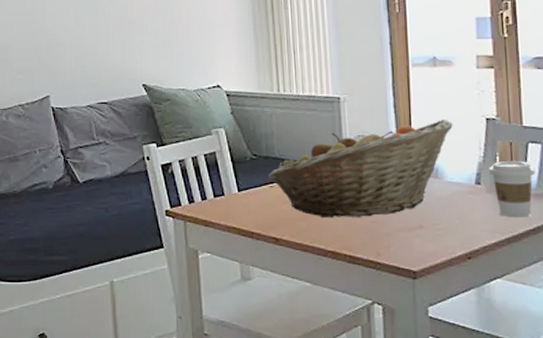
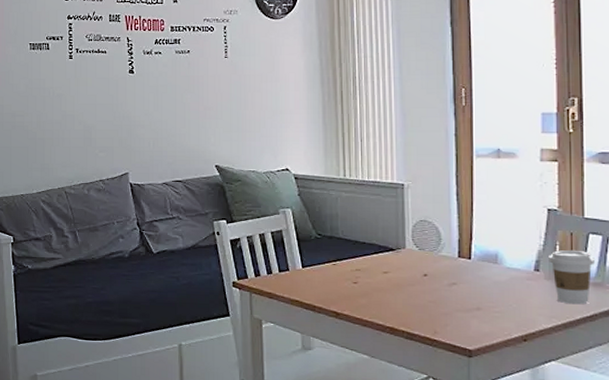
fruit basket: present [268,120,453,217] -> none [331,208,514,297]

